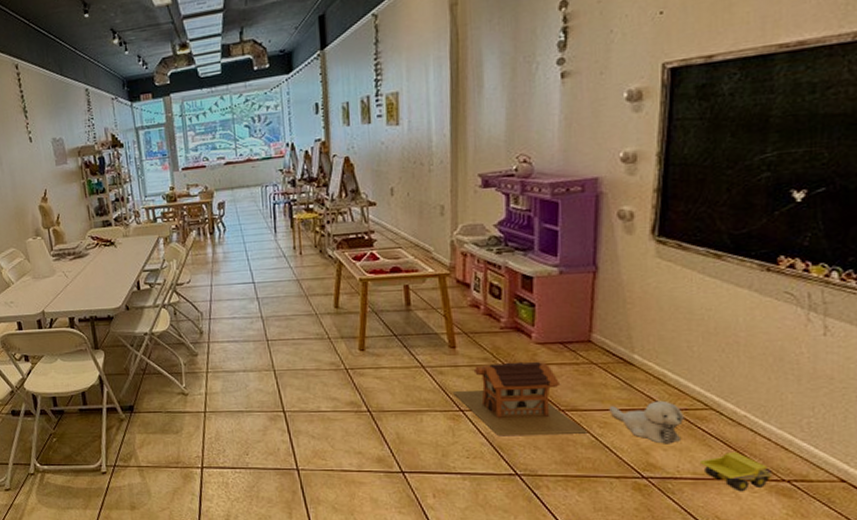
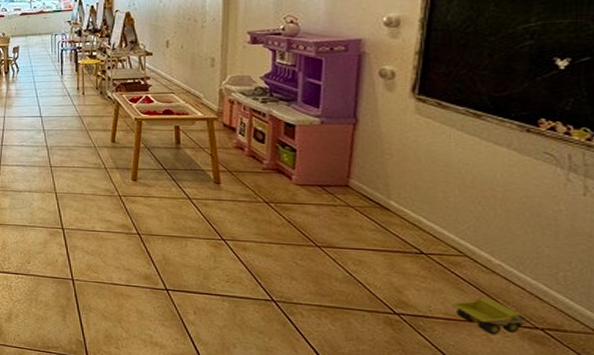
toy house: present [453,361,589,437] -> none [216,199,344,269]
plush toy: present [609,400,685,444] -> none [364,244,439,285]

